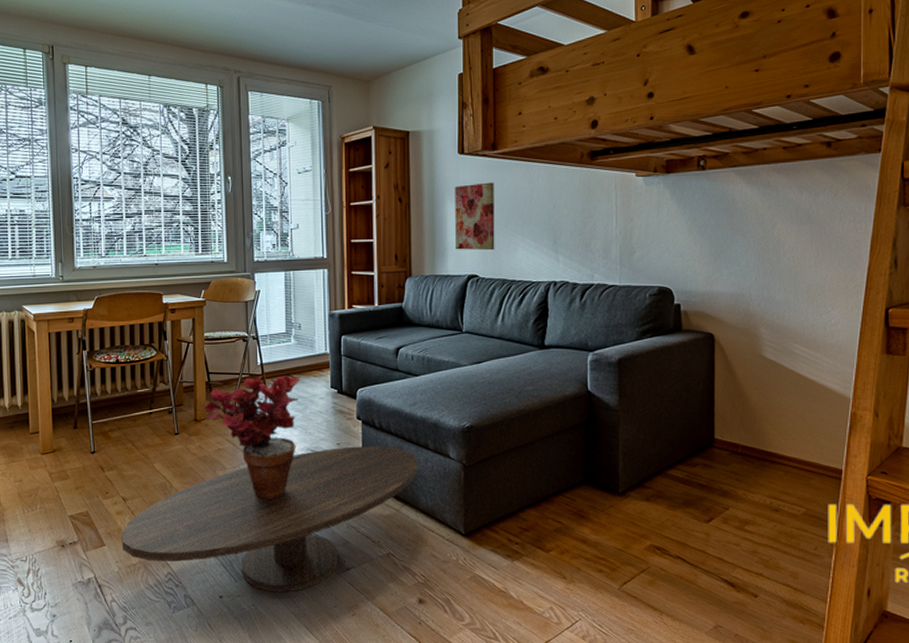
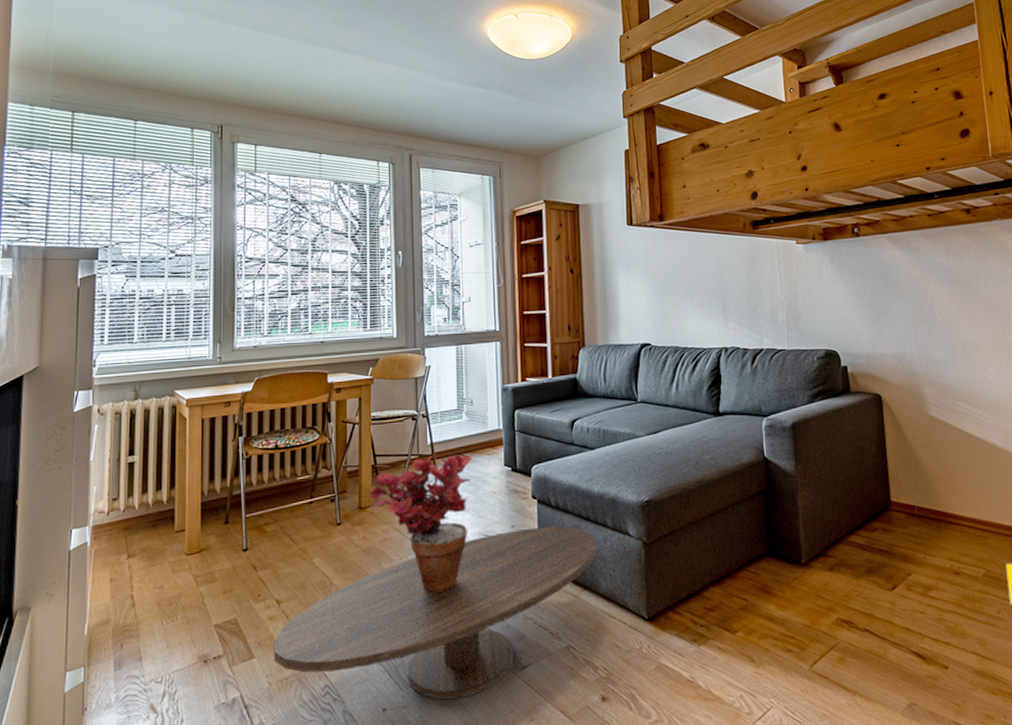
wall art: present [455,182,495,251] -> none [625,252,666,319]

